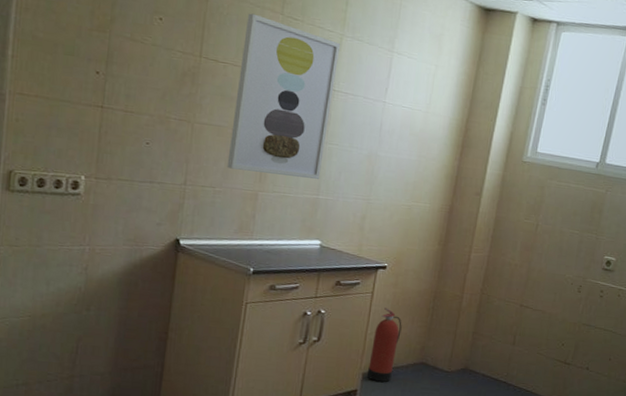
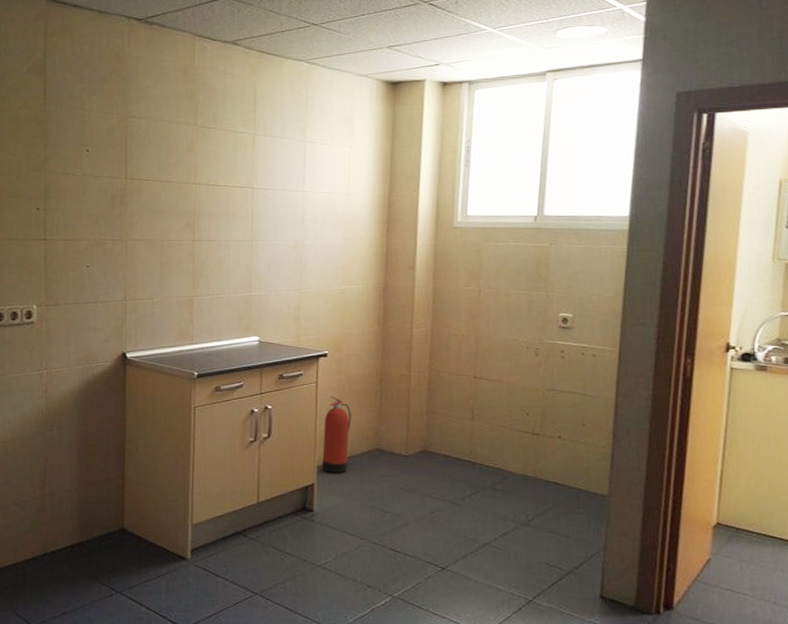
wall art: present [227,13,341,179] -> none [161,130,254,279]

